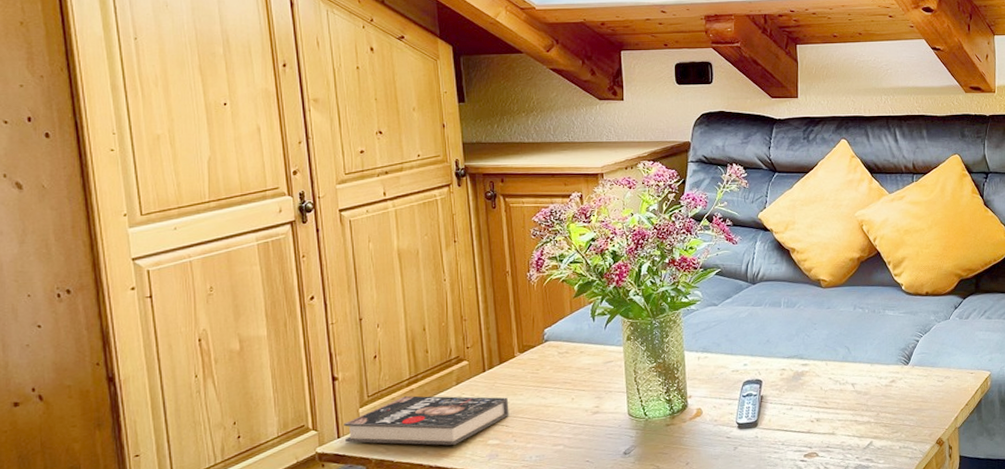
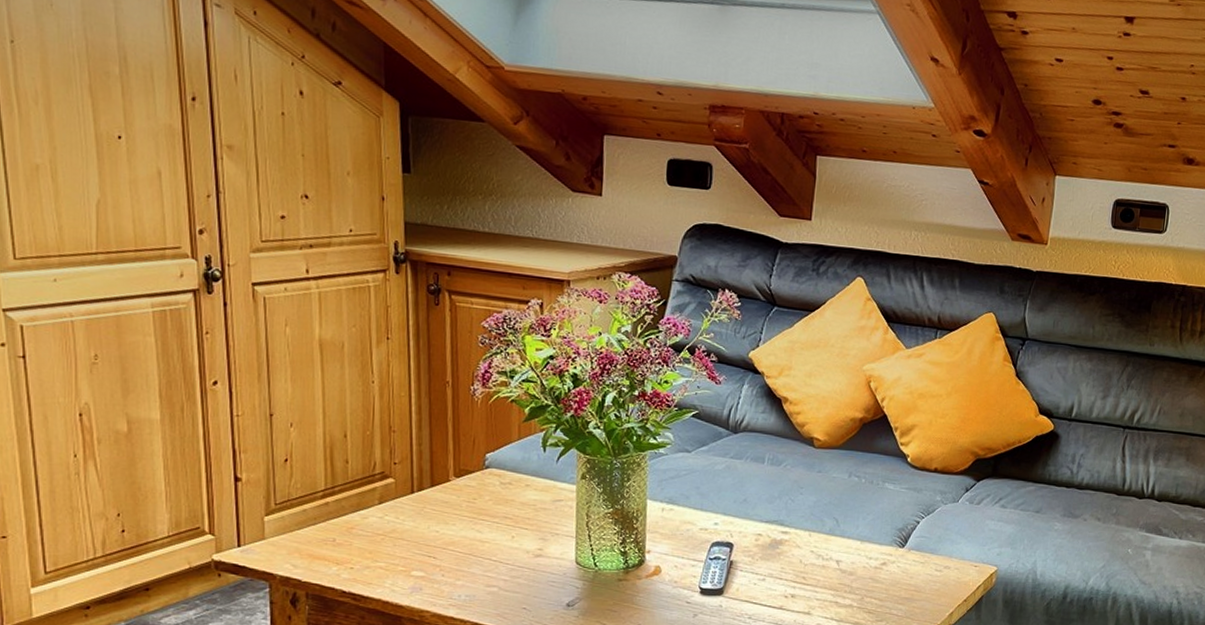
book: present [344,396,509,446] -> none [246,509,439,571]

